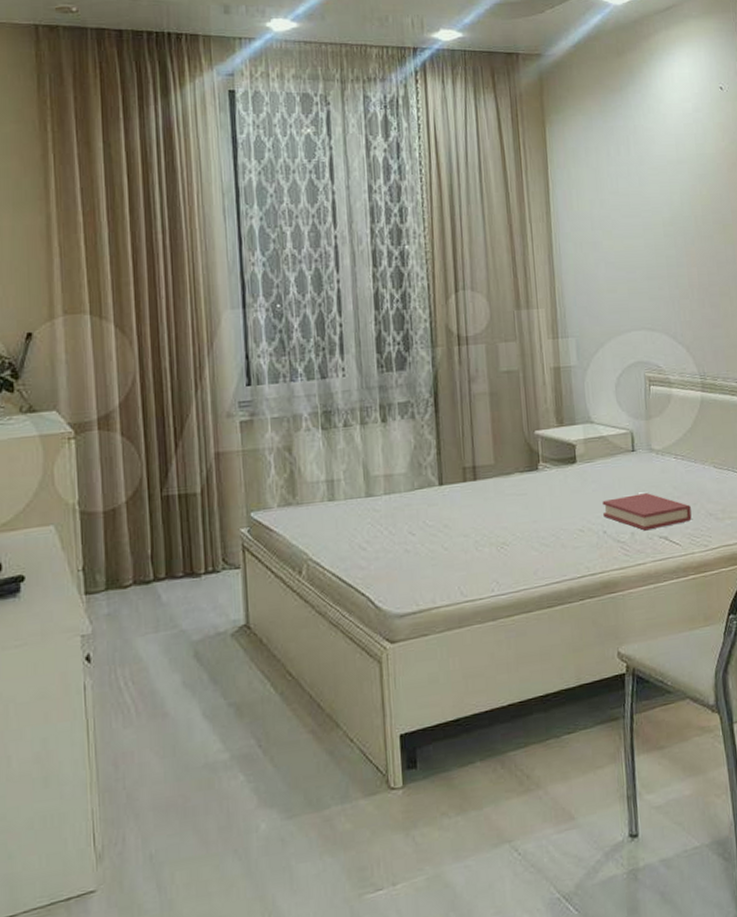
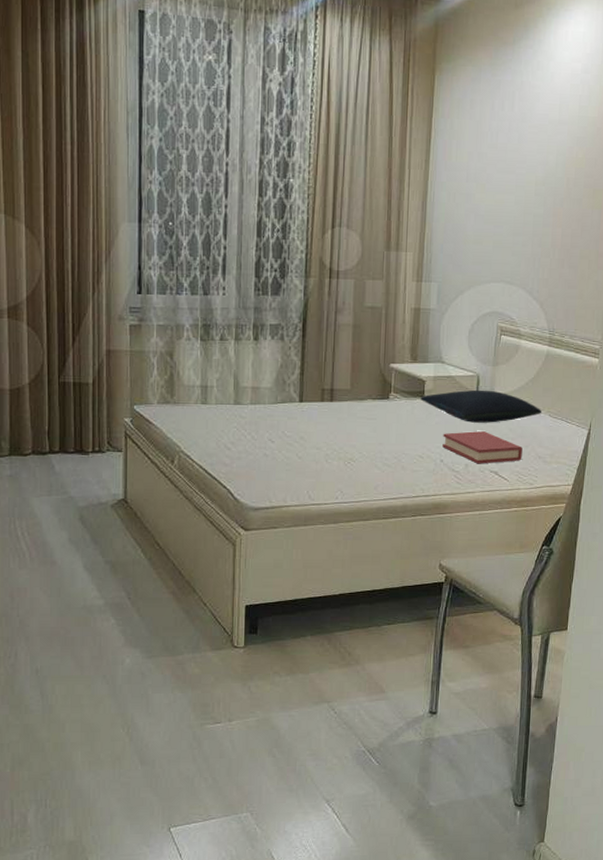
pillow: none [572,446,706,485] -> present [420,389,542,423]

